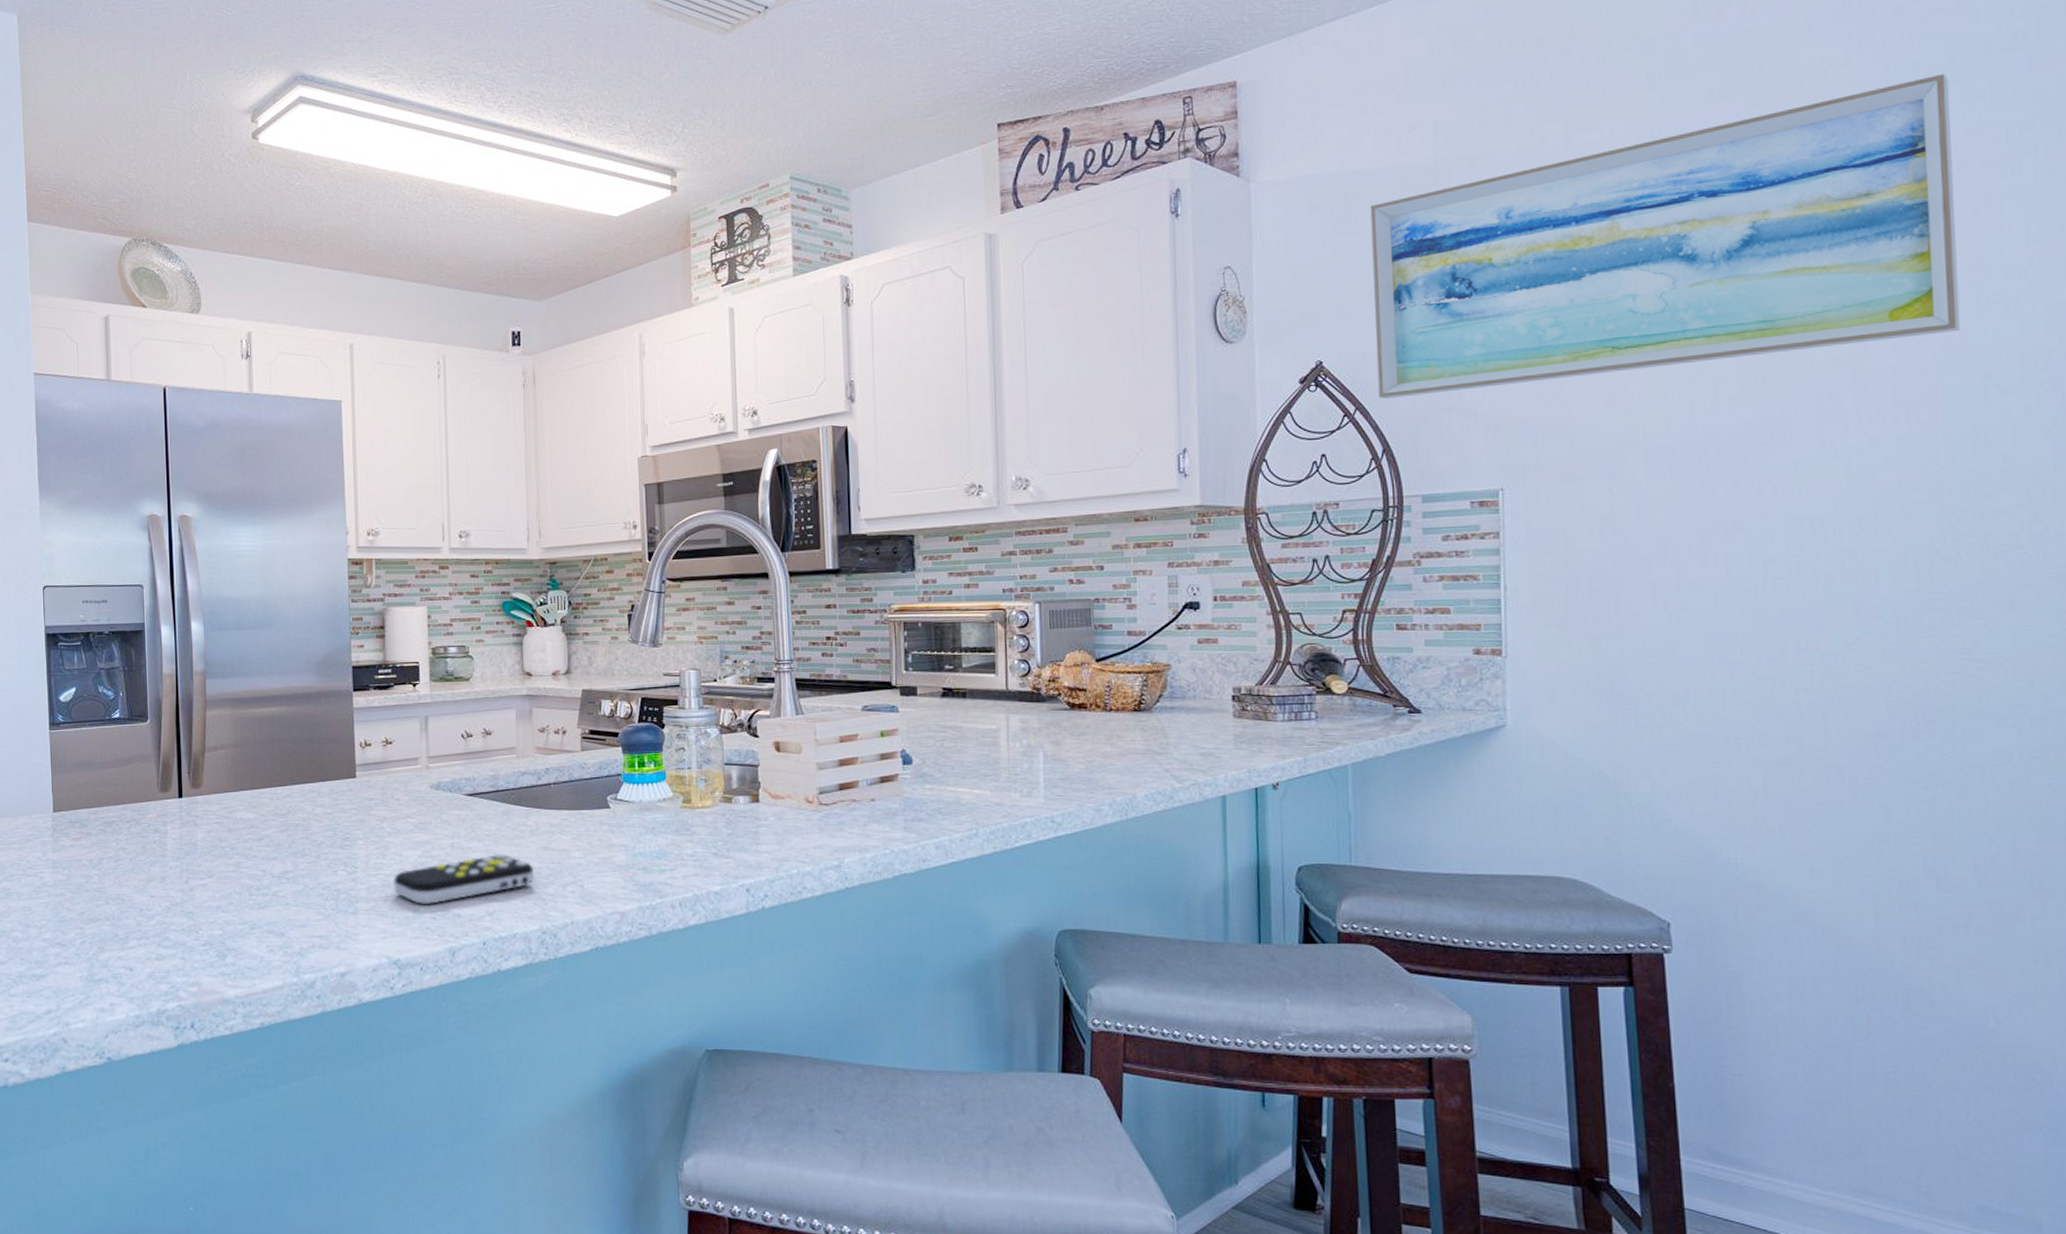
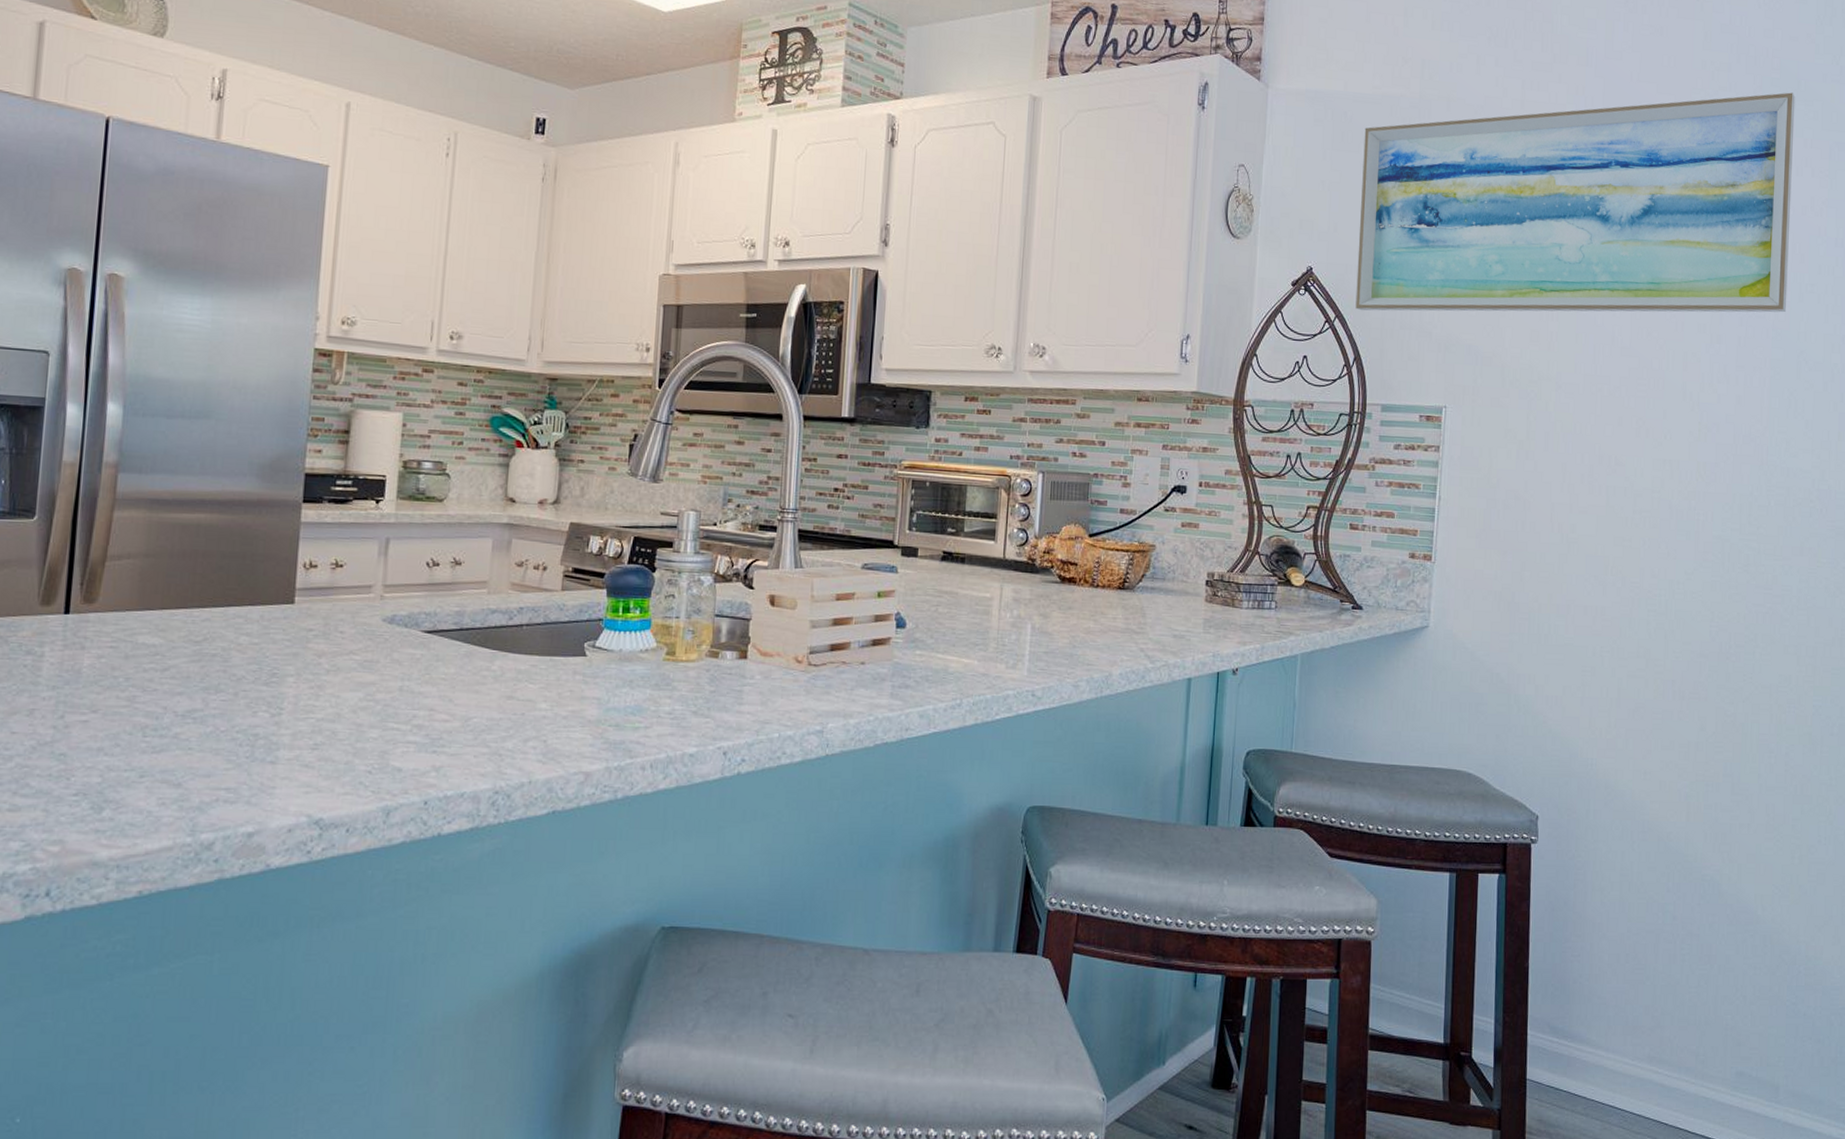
remote control: present [392,853,534,904] -> none [324,700,492,755]

